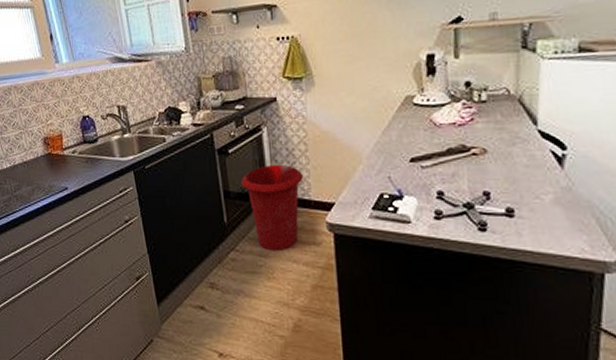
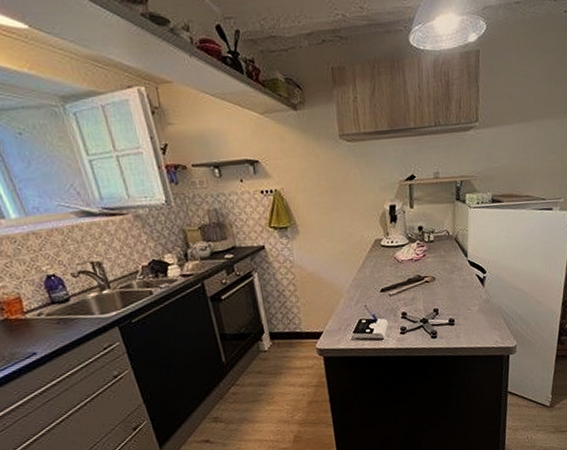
waste bin: present [241,164,303,252] -> none [236,304,294,381]

